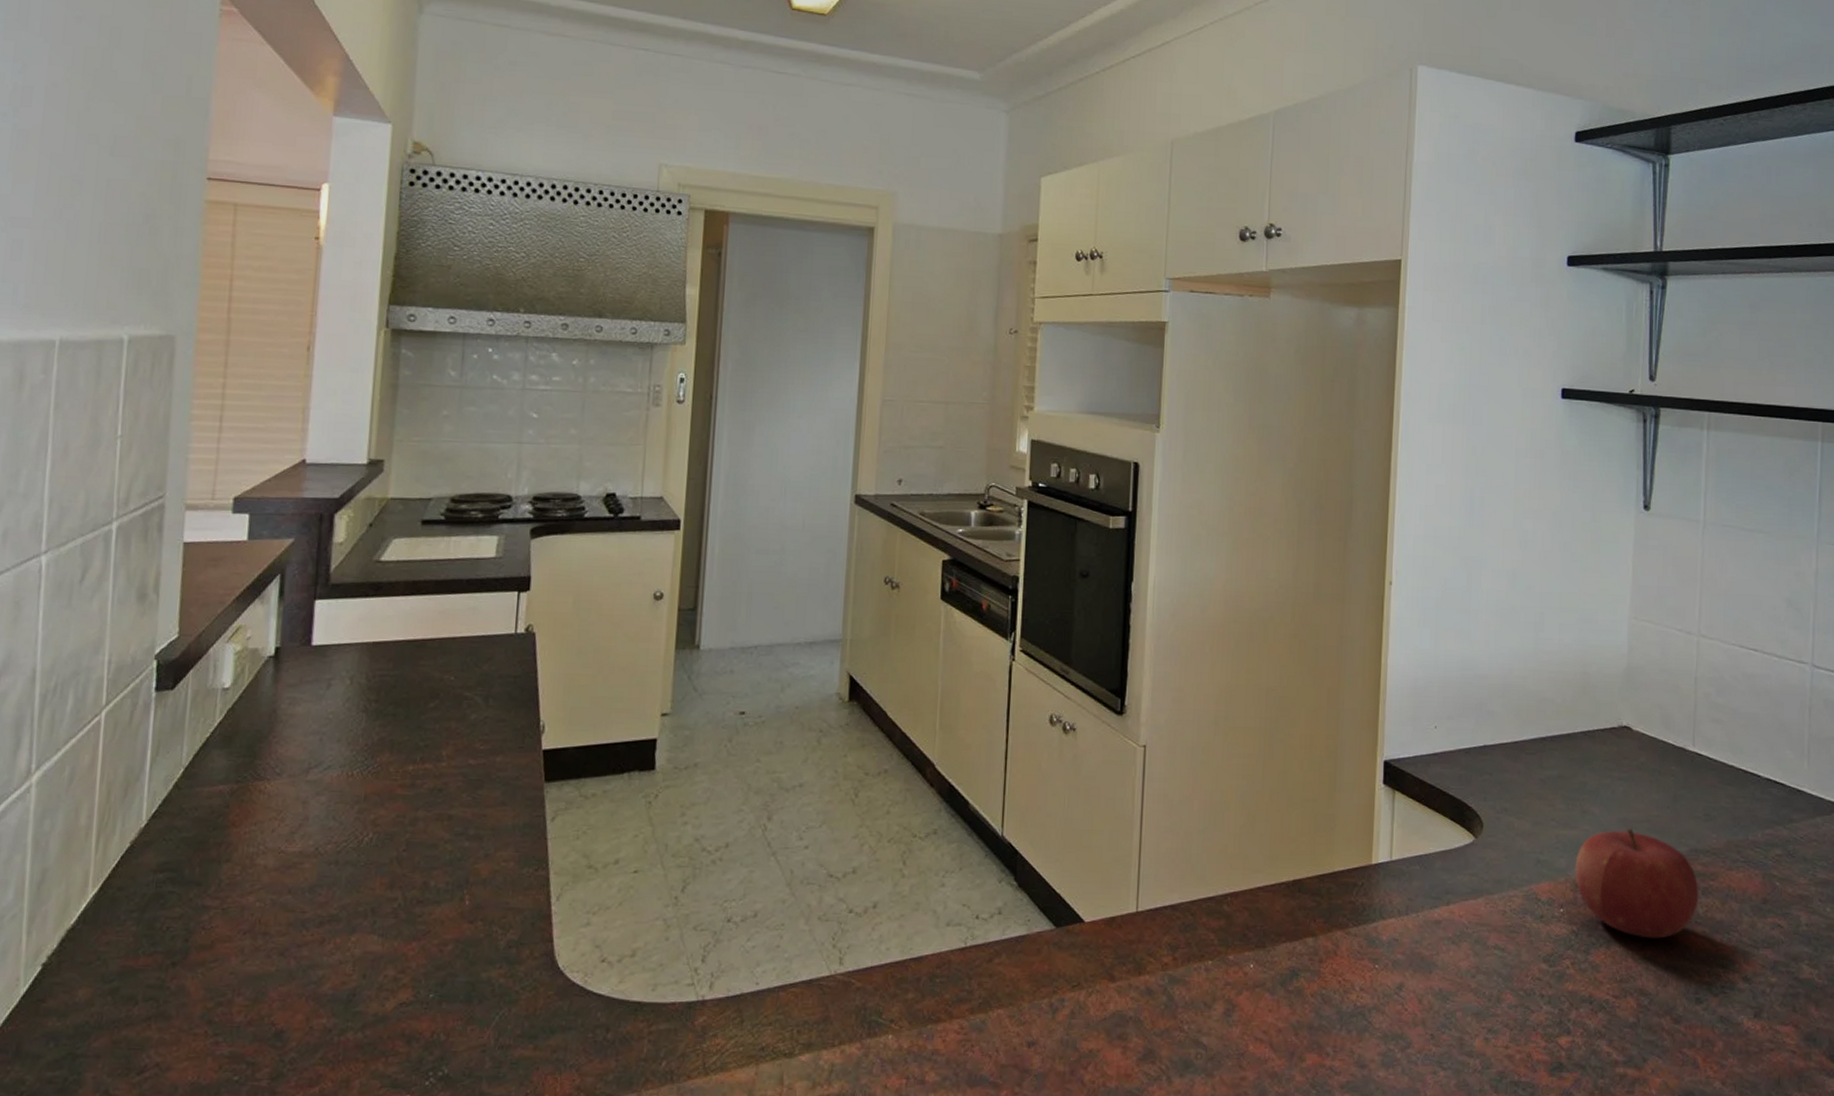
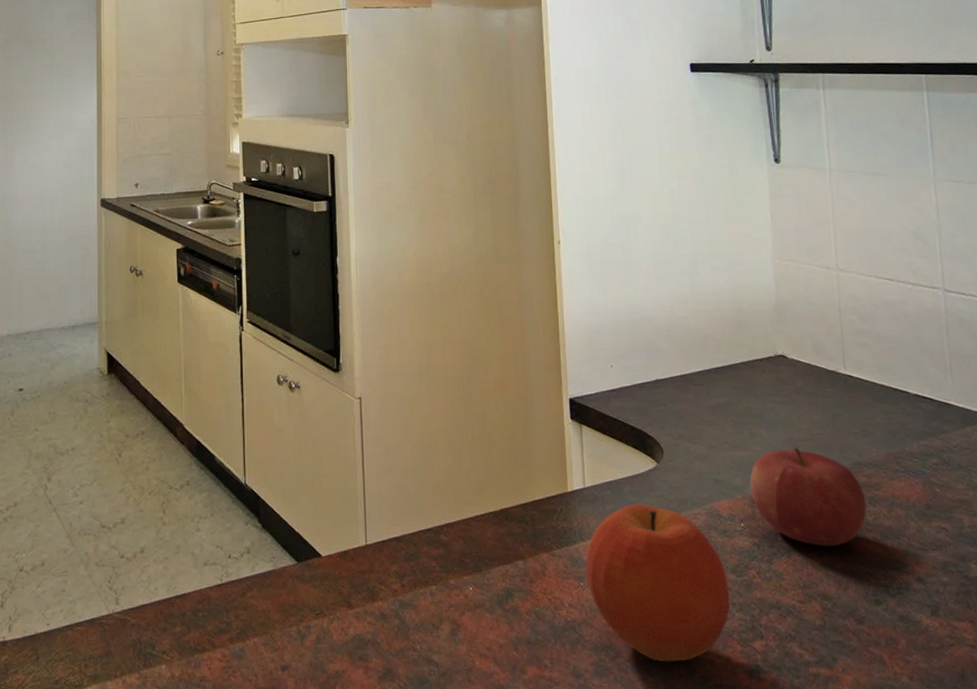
fruit: none [1382,881,1539,1055] -> present [585,503,730,662]

